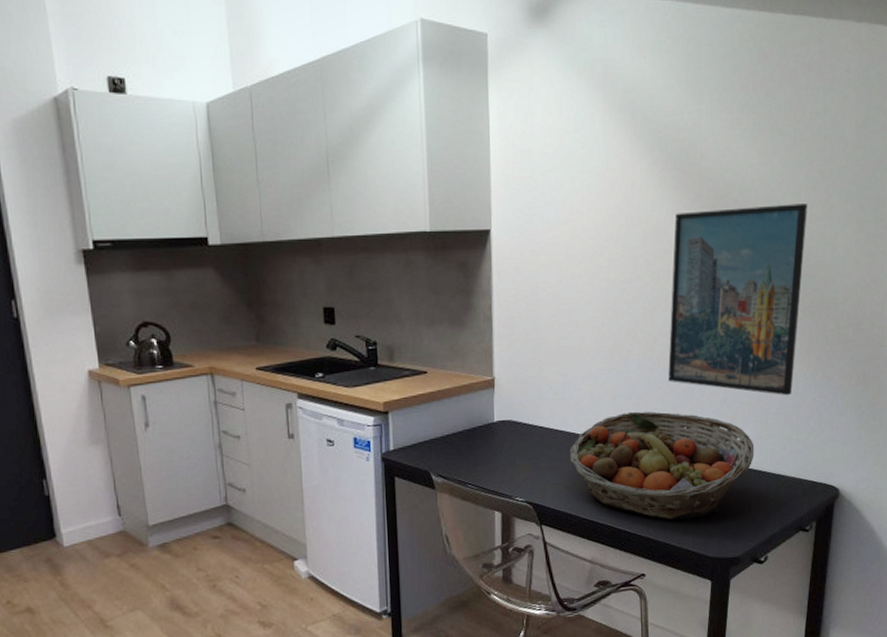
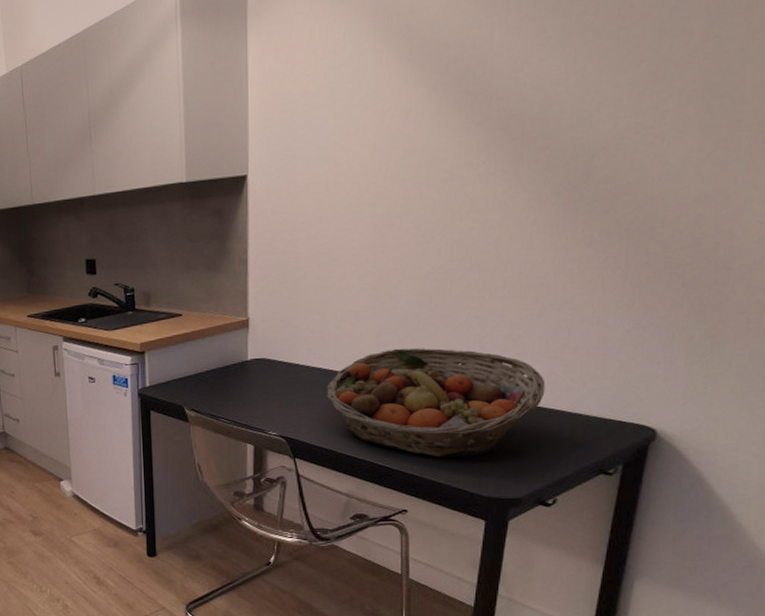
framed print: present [668,204,807,396] -> none [442,112,631,329]

